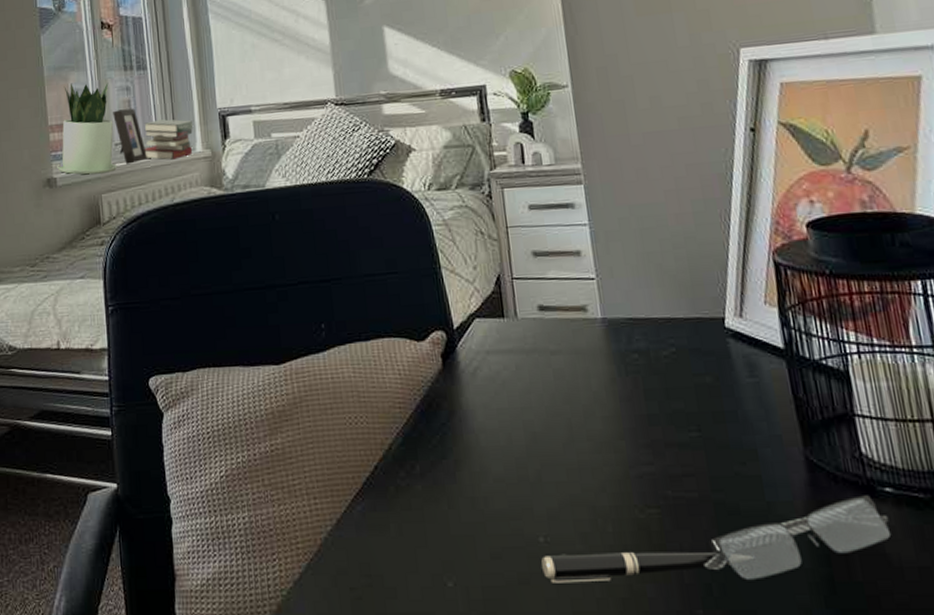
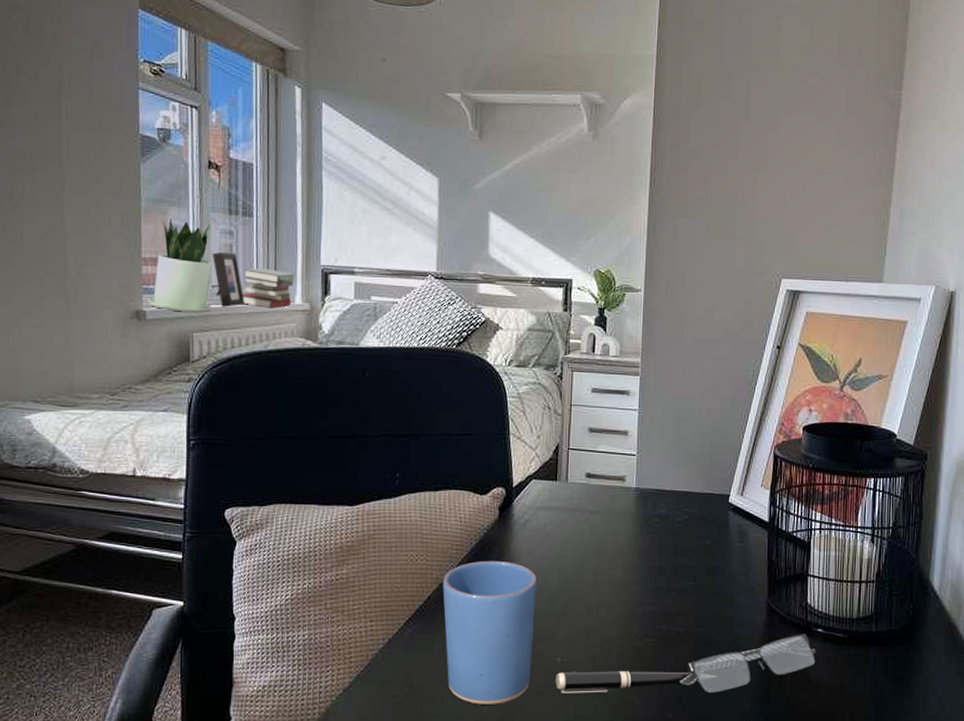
mug: none [389,418,510,599] -> present [443,560,537,705]

